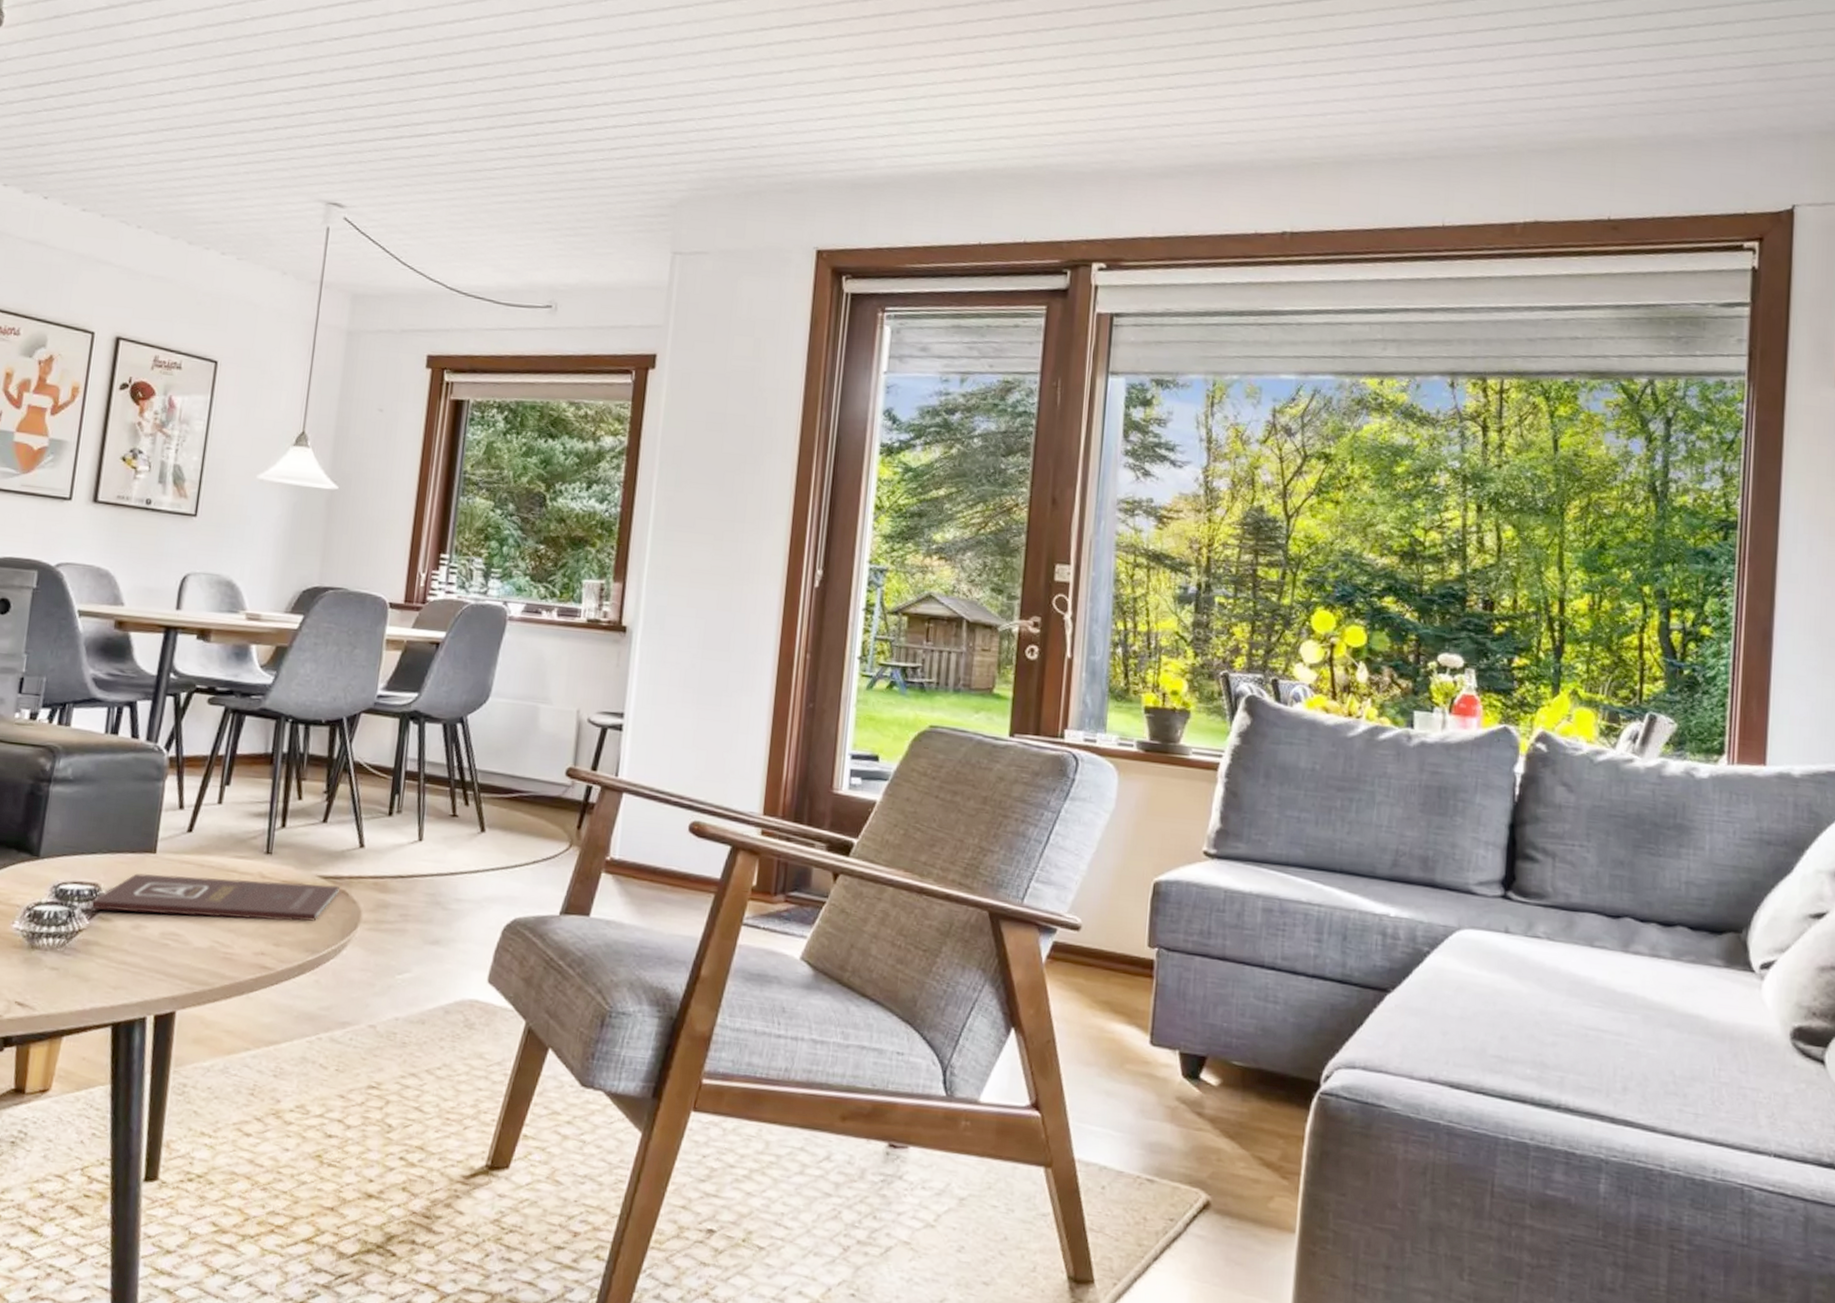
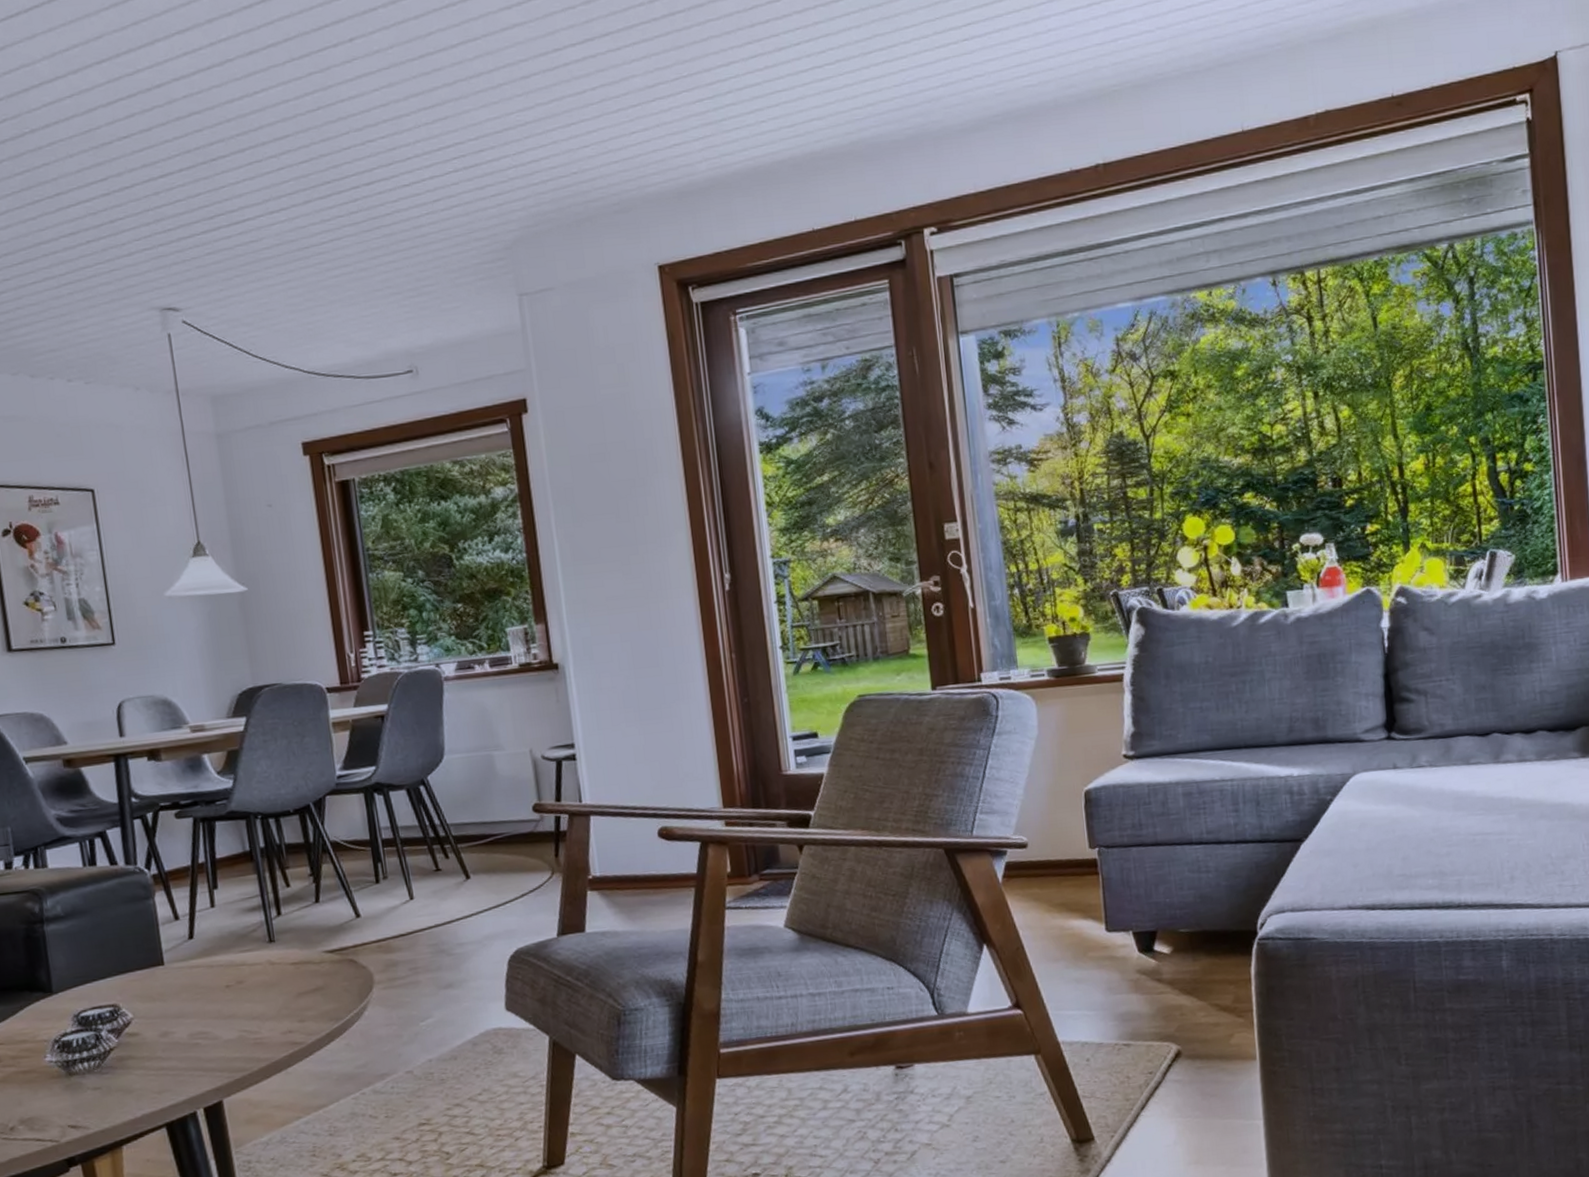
book: present [90,873,340,921] -> none [114,957,348,1029]

